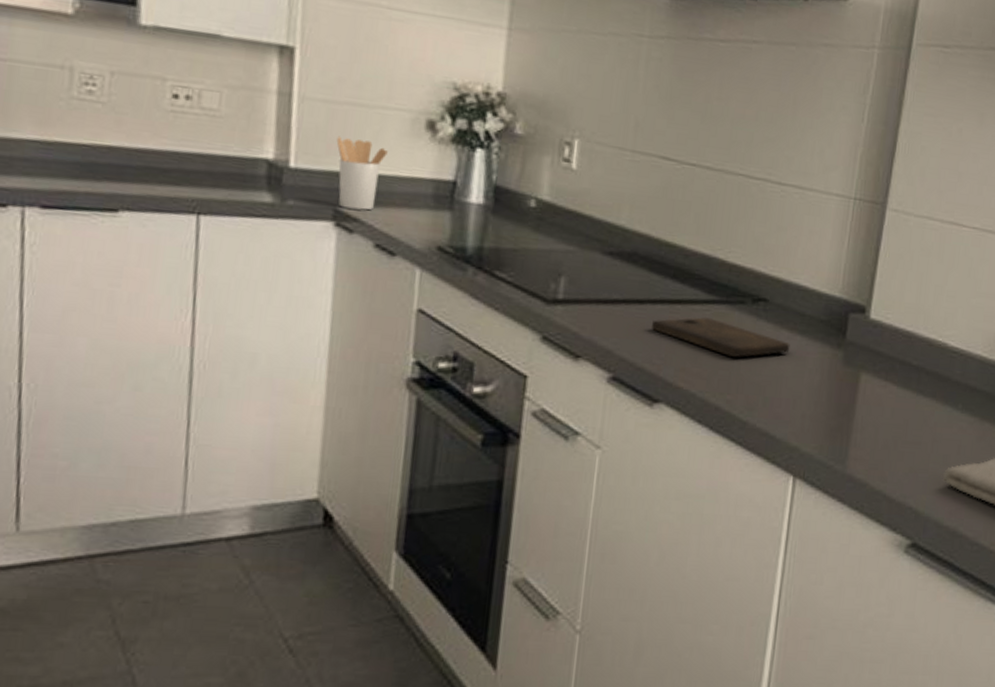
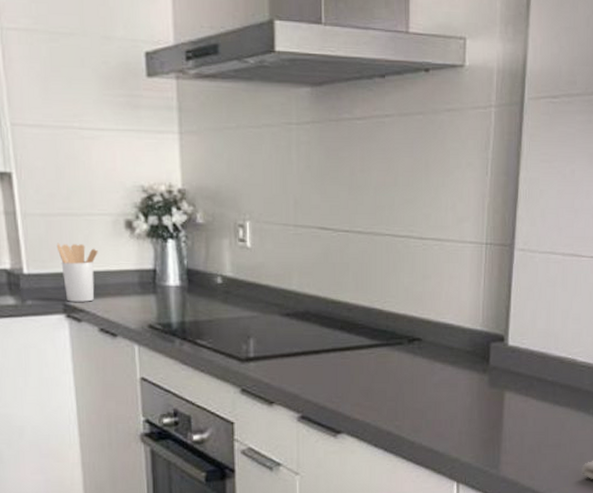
cutting board: present [652,317,790,358] -> none [328,360,443,390]

